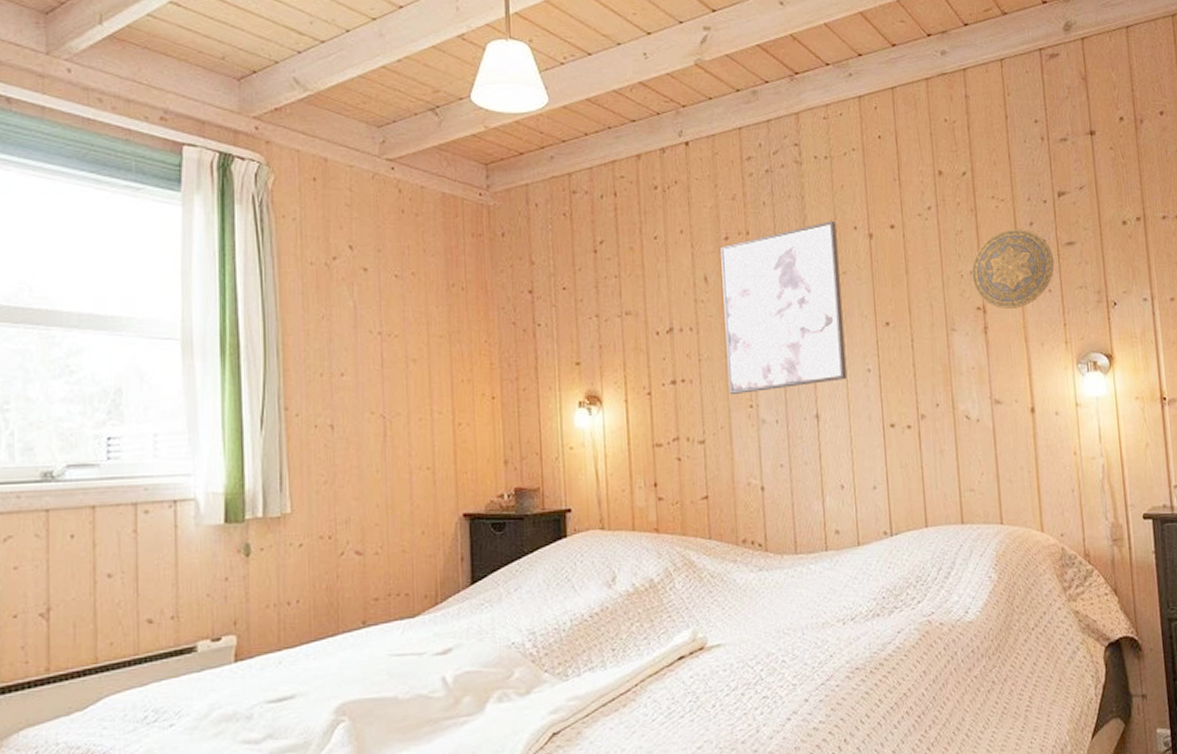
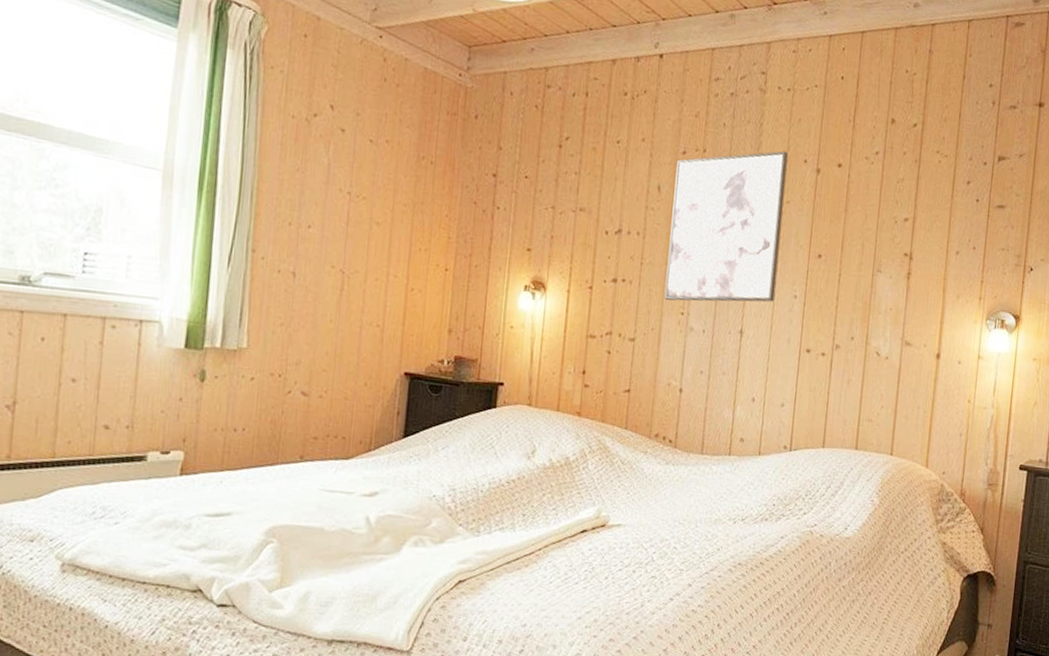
decorative plate: present [971,229,1055,309] -> none [904,184,984,260]

